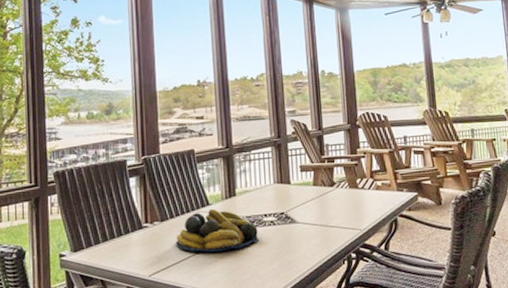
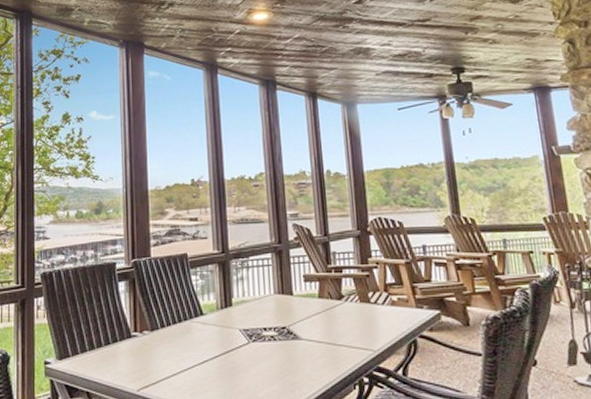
fruit bowl: present [176,208,260,253] -> none [166,319,259,368]

